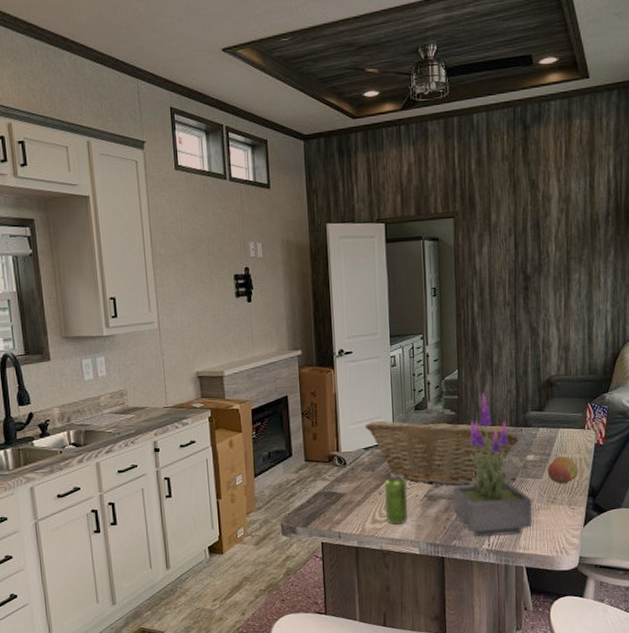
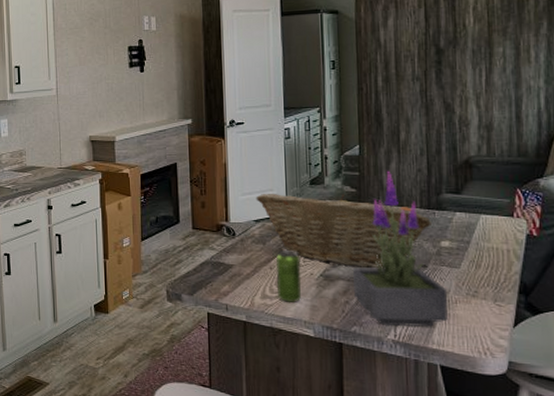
fruit: present [548,456,578,483] -> none [467,246,506,276]

